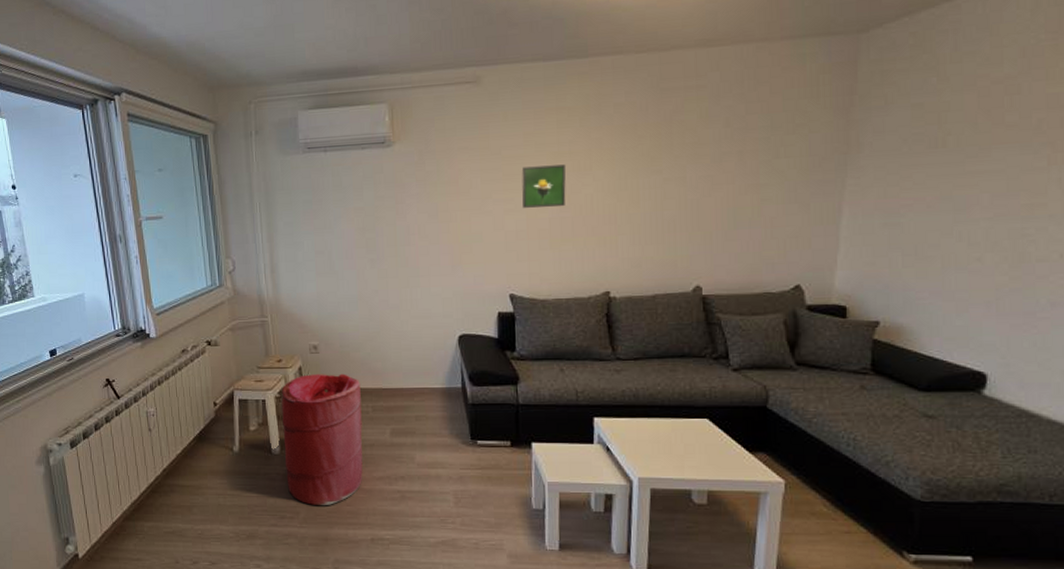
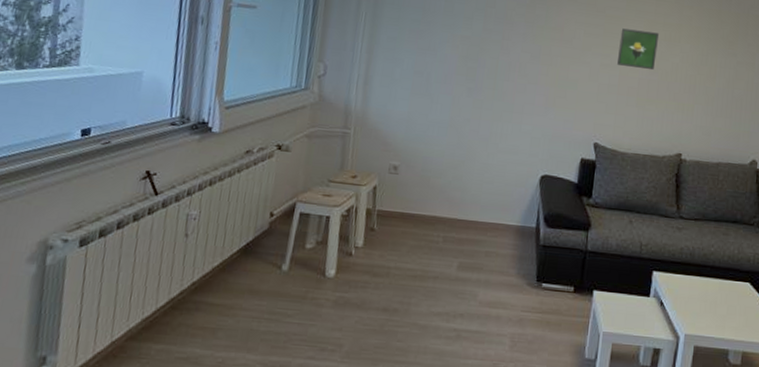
laundry hamper: present [281,374,363,505] -> none [335,195,436,339]

